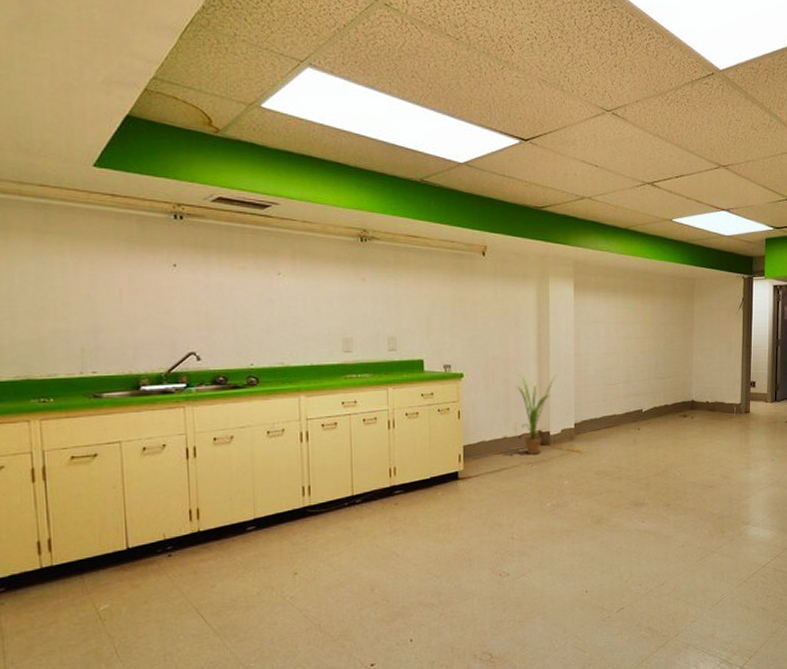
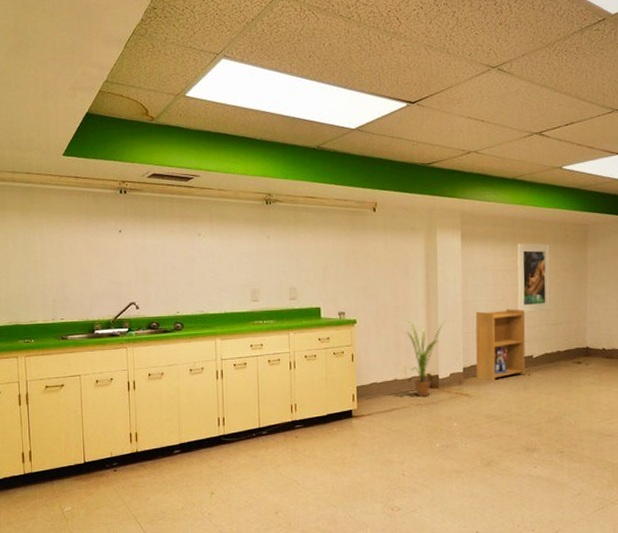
bookshelf: none [587,362,636,437] -> present [475,309,526,382]
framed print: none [628,295,660,367] -> present [517,243,551,313]

